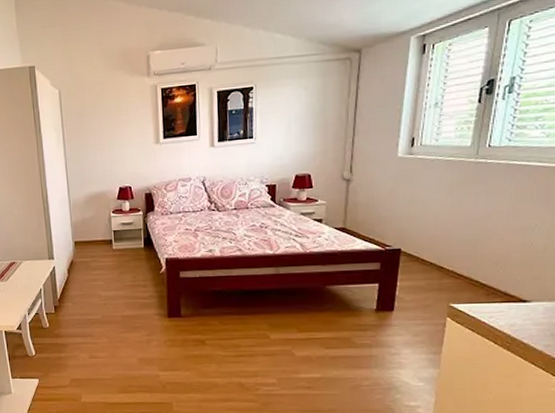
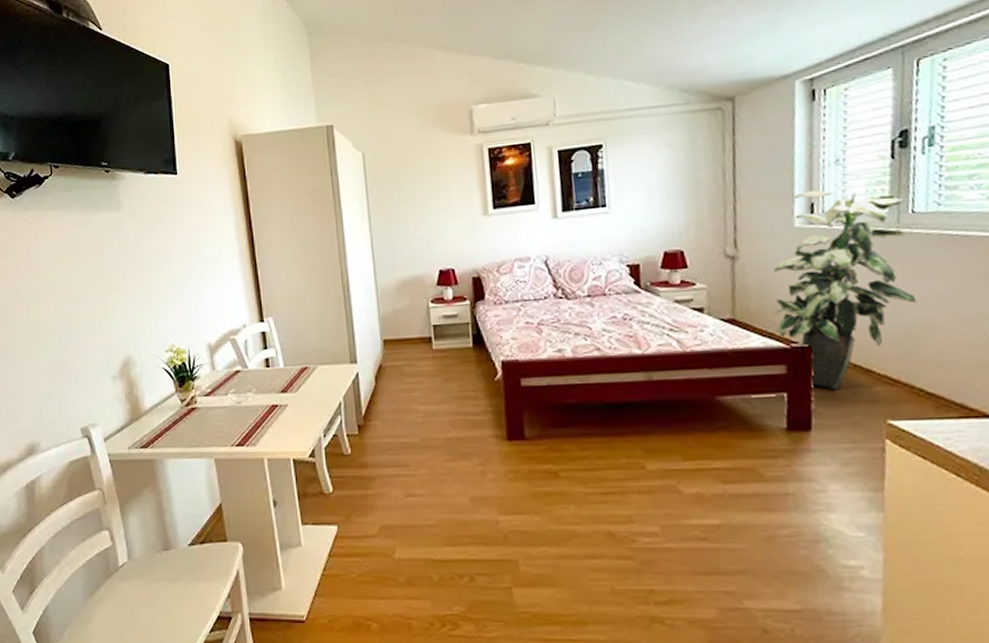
indoor plant: none [375,127,484,282] -> present [774,190,917,390]

